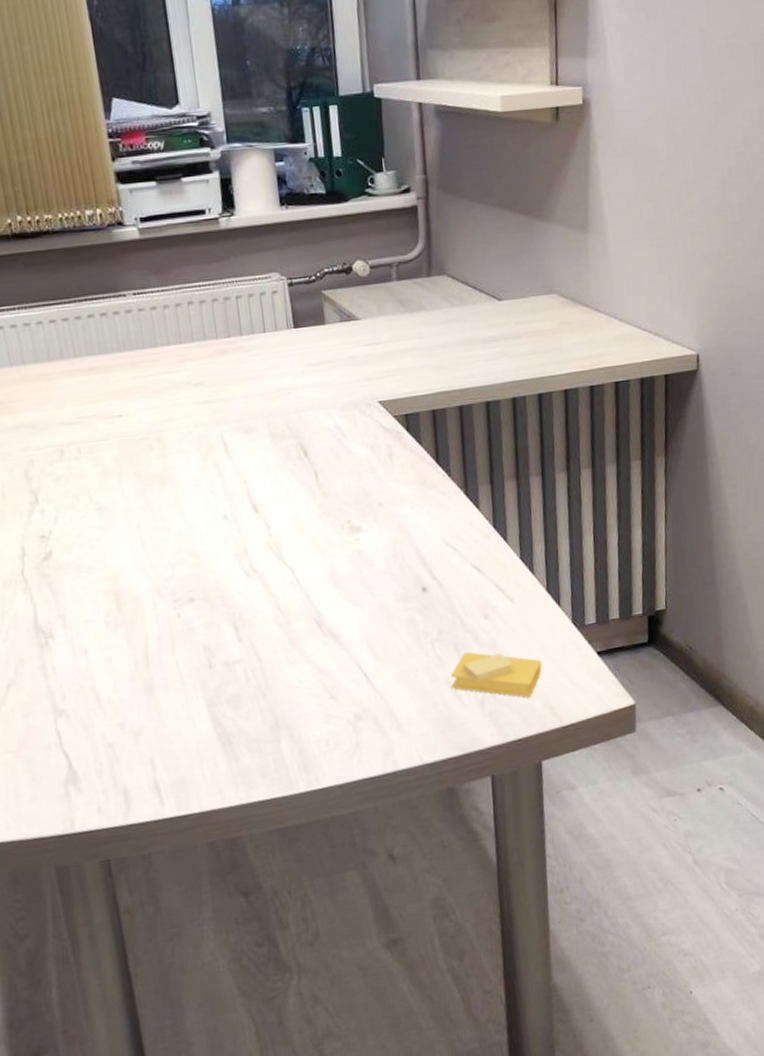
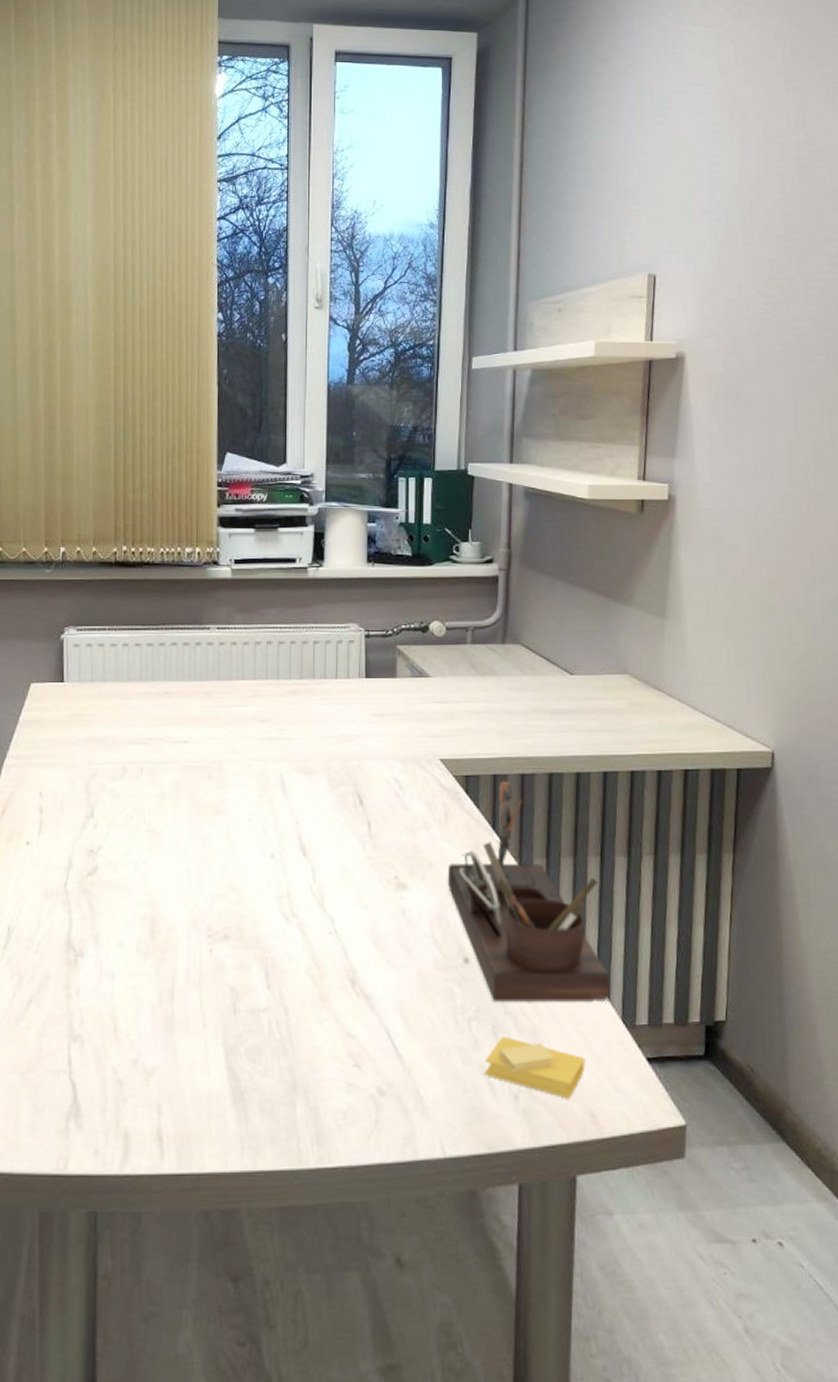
desk organizer: none [397,415,559,623] -> present [447,781,610,1002]

